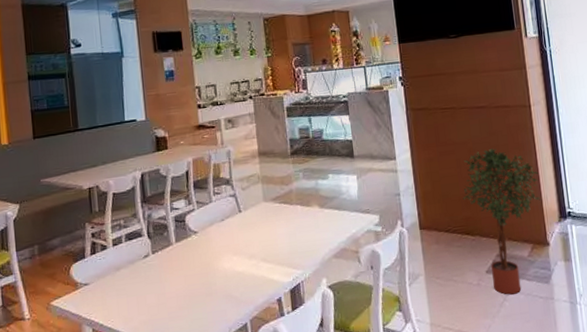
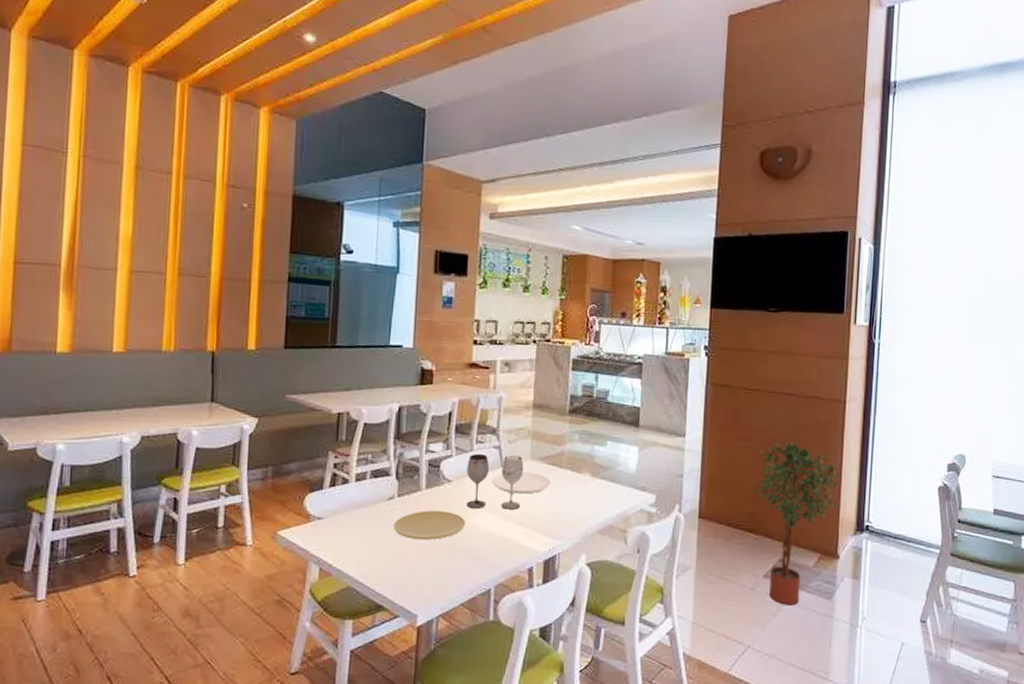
plate: none [152,259,215,290] -> present [393,511,465,541]
wineglass: none [208,199,261,254] -> present [466,454,524,510]
plate: none [233,213,285,234] -> present [492,472,551,494]

